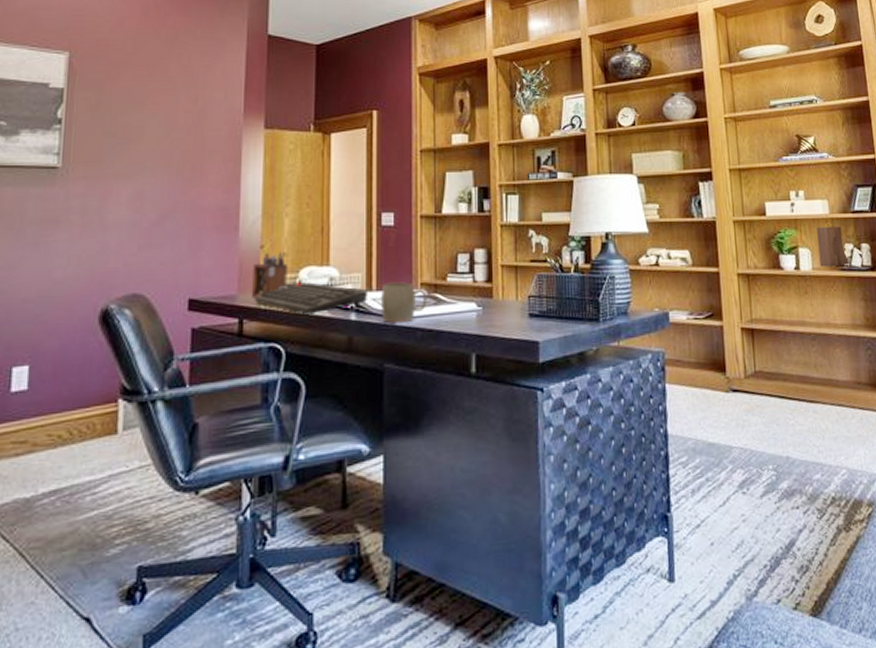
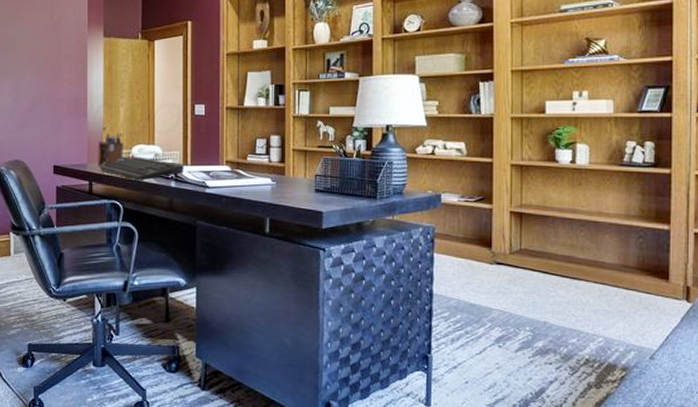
mug: present [381,282,428,322] -> none [195,159,232,190]
bookend: present [817,226,849,267] -> none [598,125,630,162]

